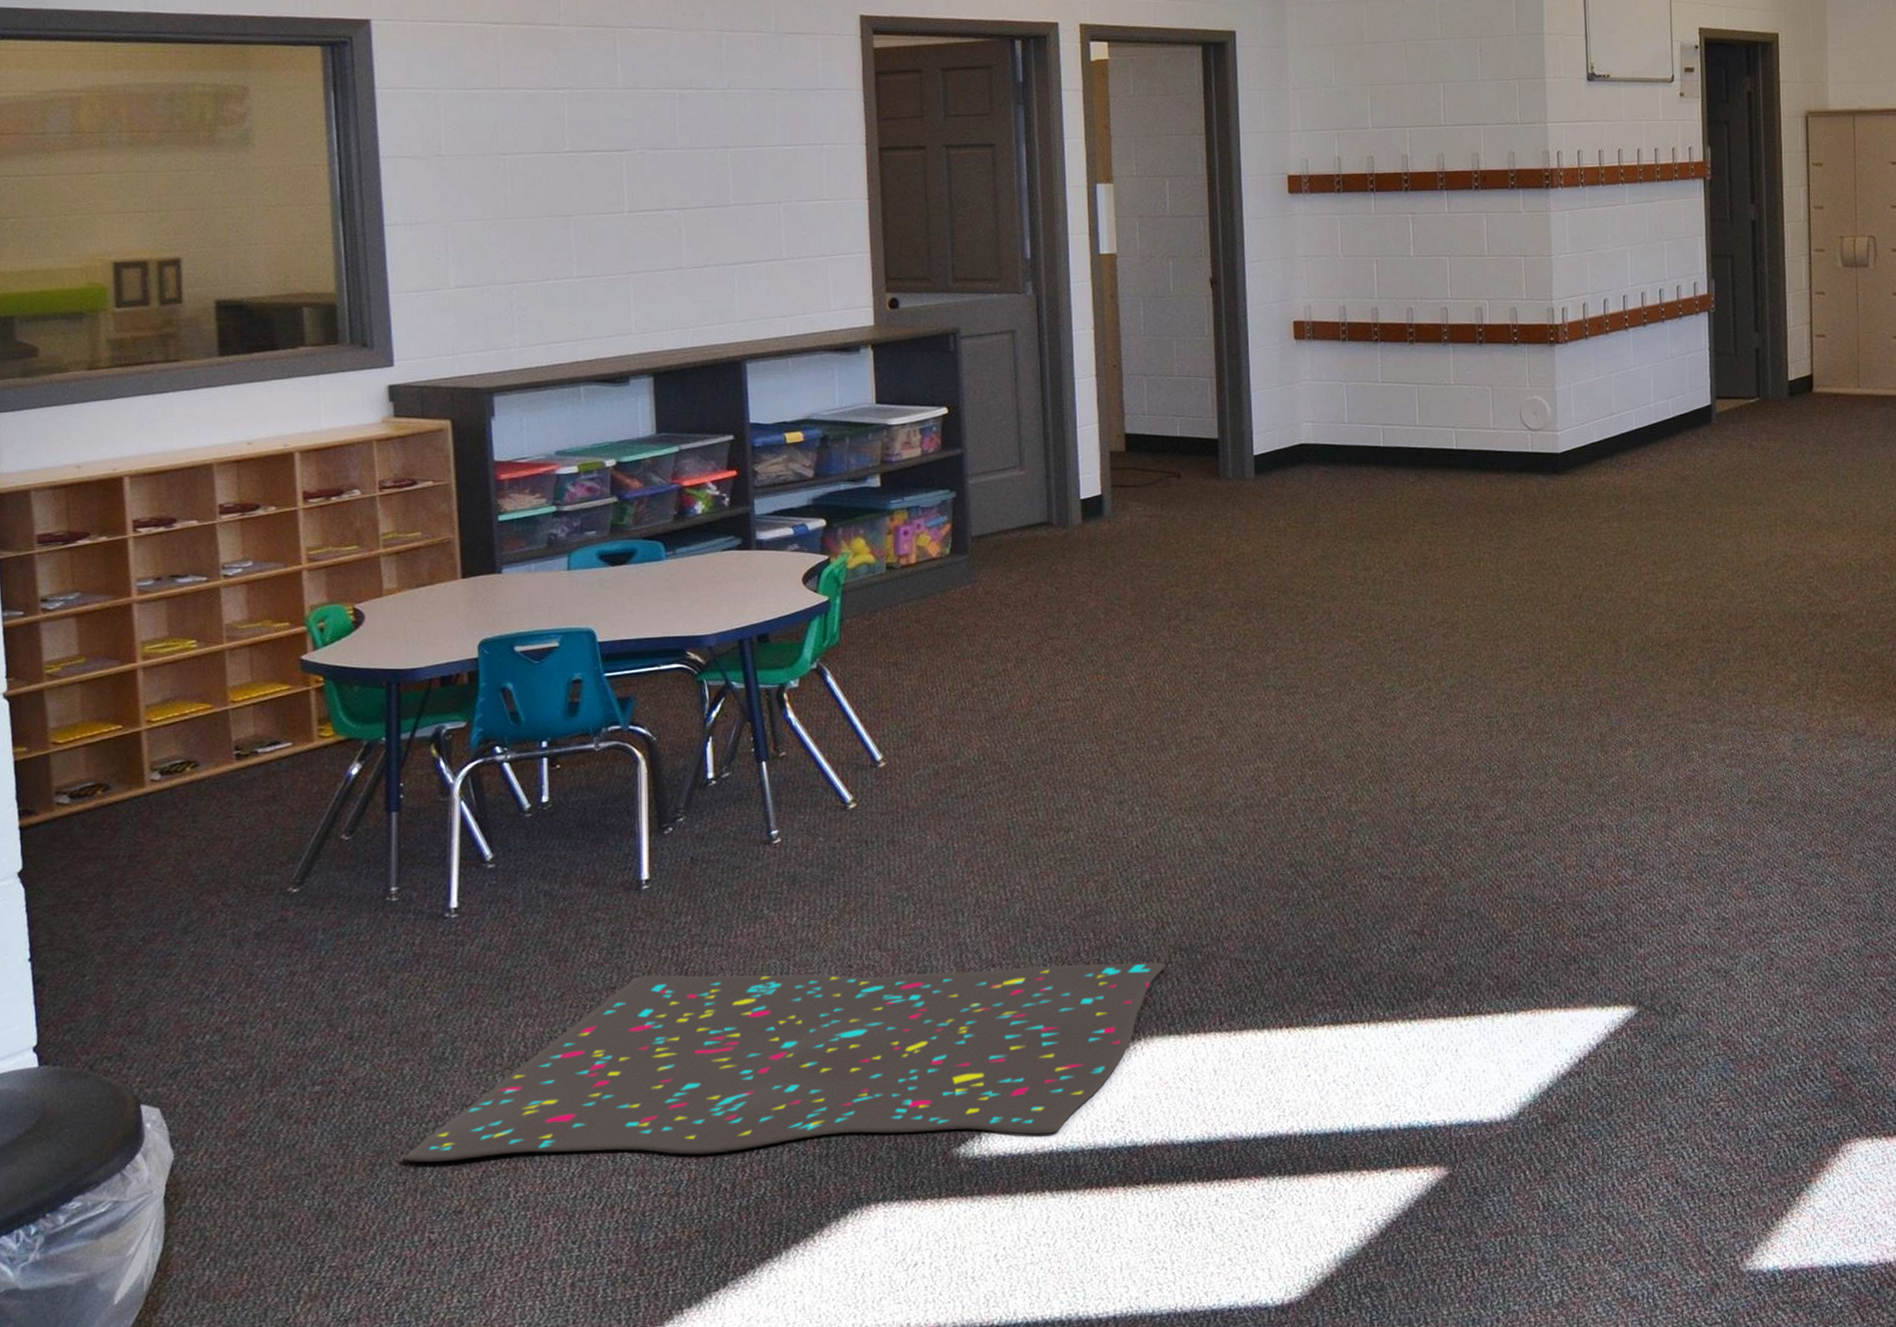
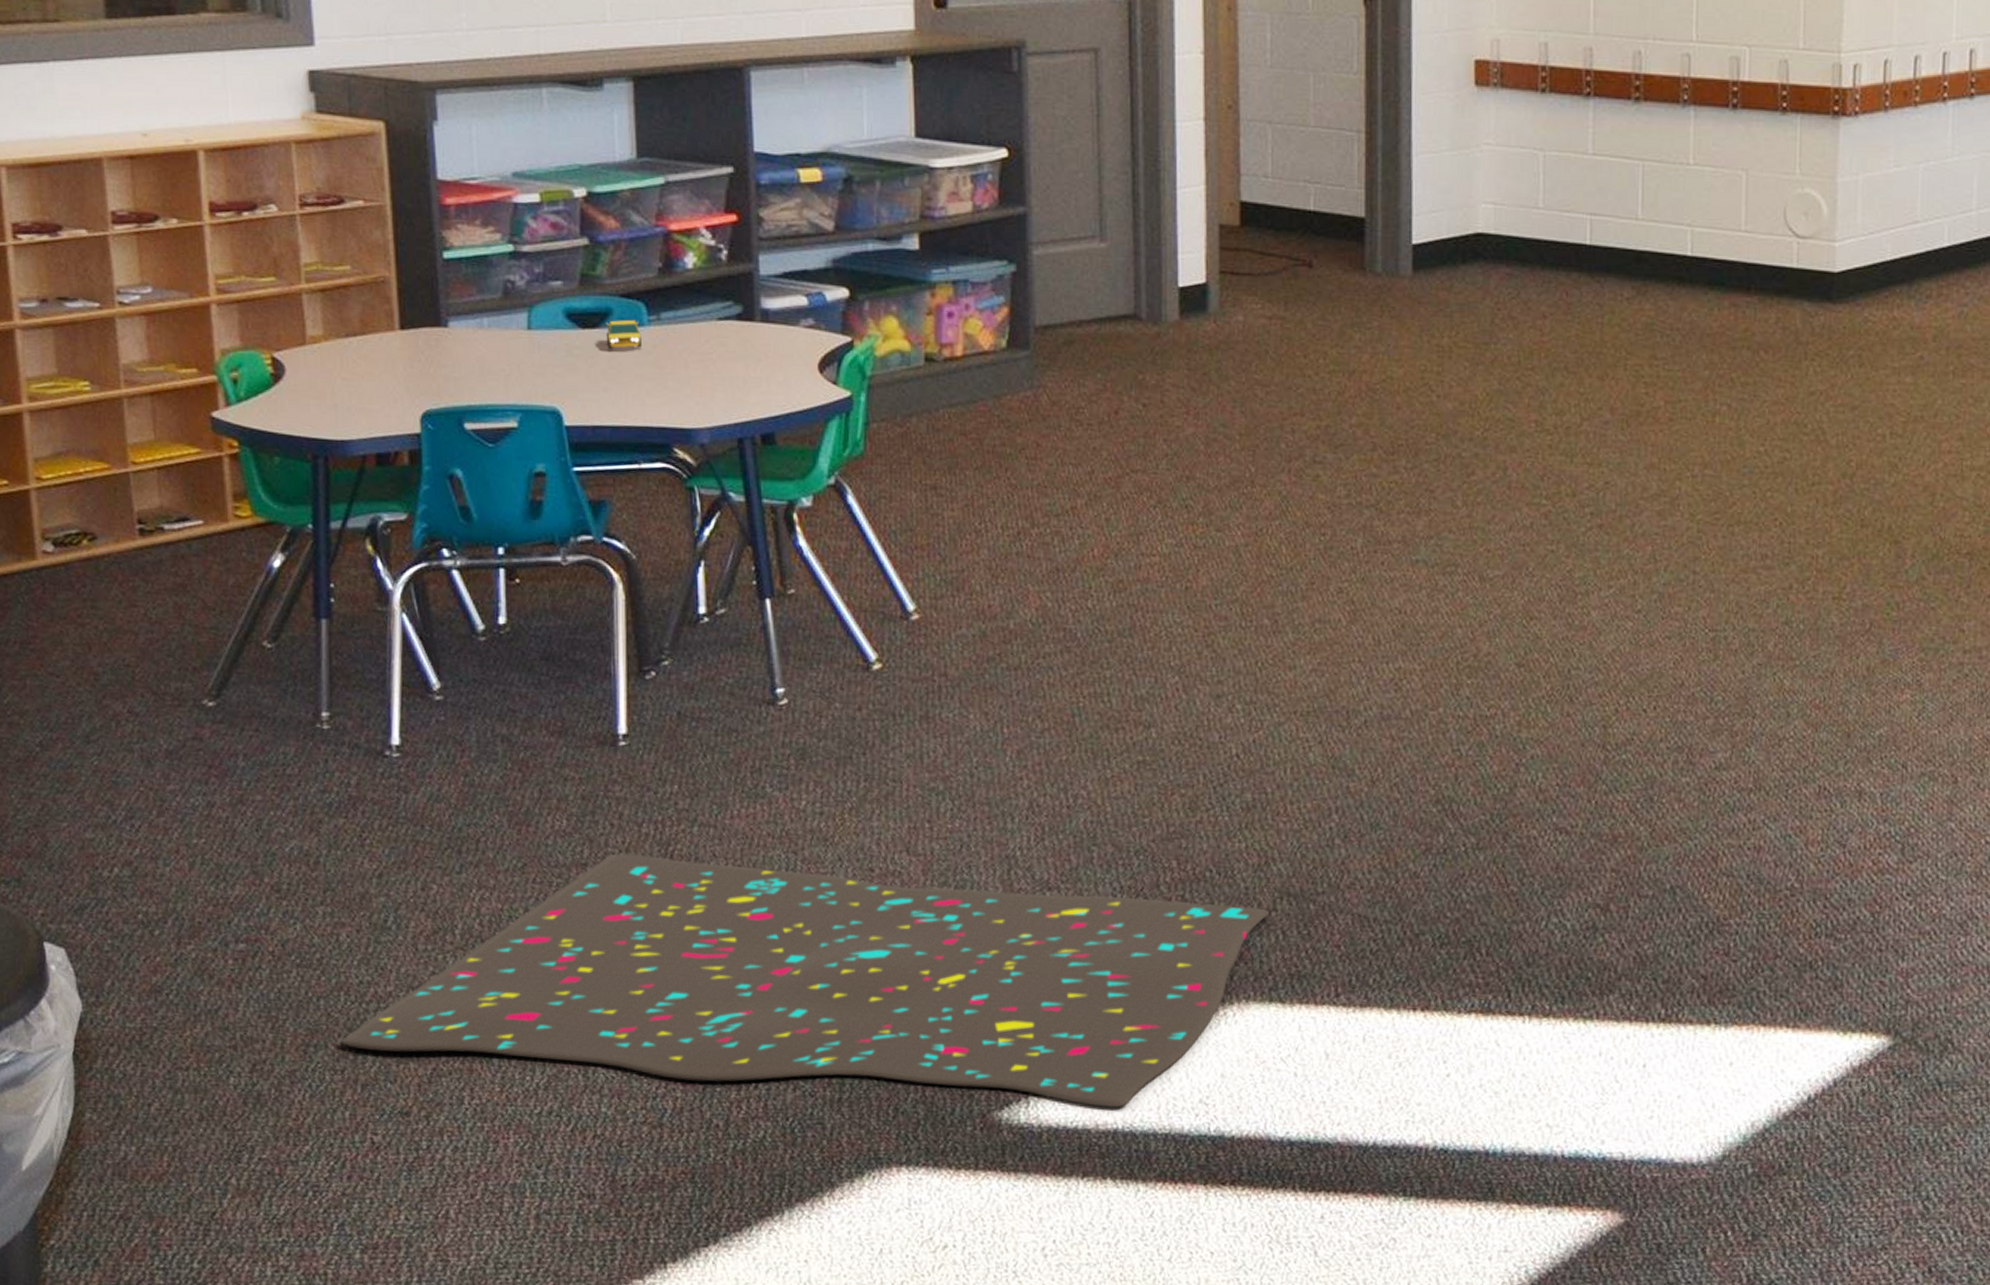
toy car: none [631,556,660,581] -> present [605,319,642,350]

